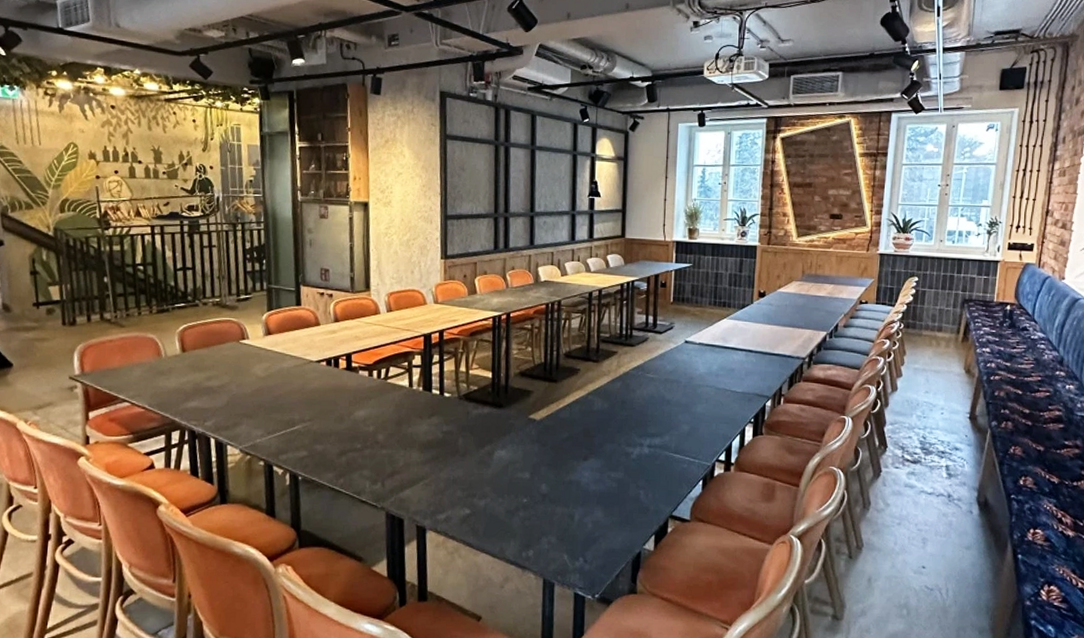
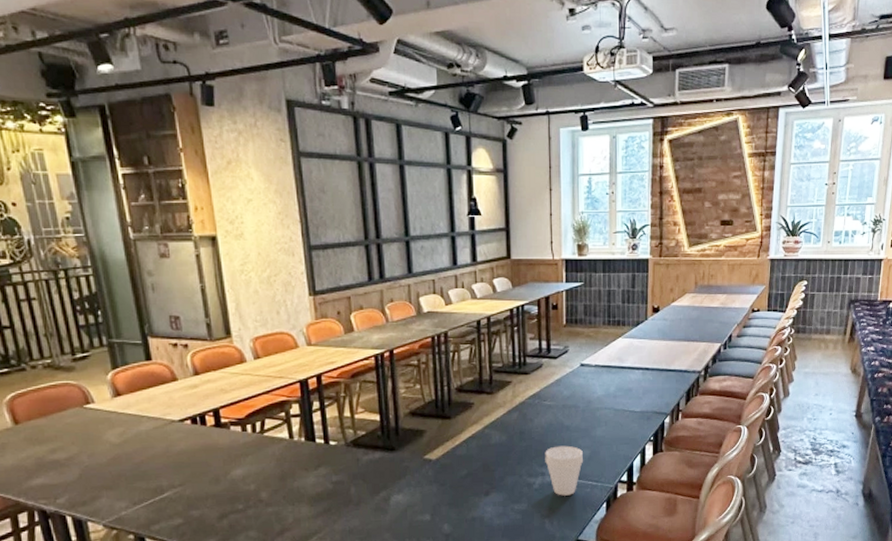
cup: none [644,418,682,469] -> present [545,445,583,496]

